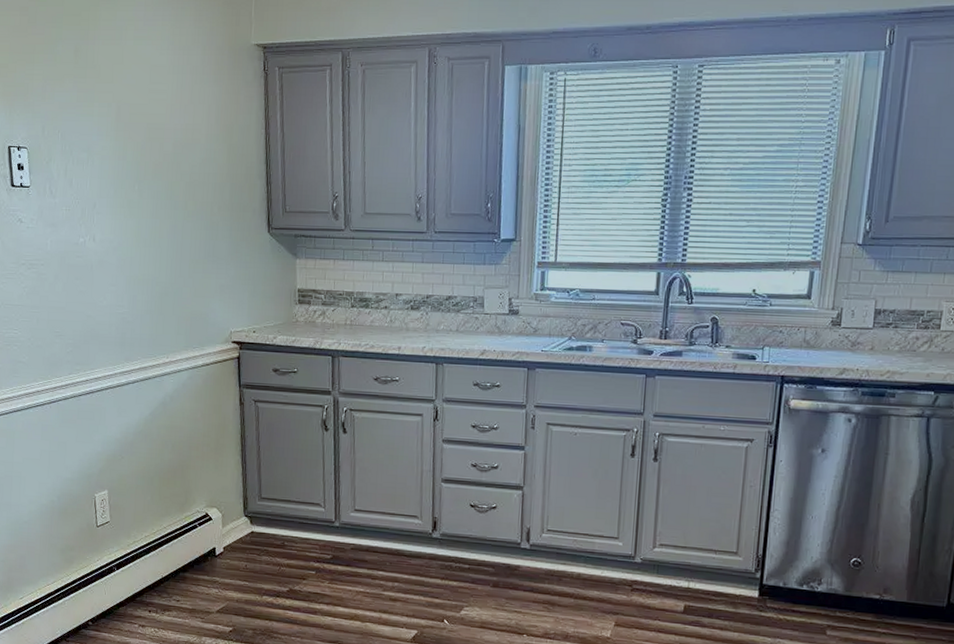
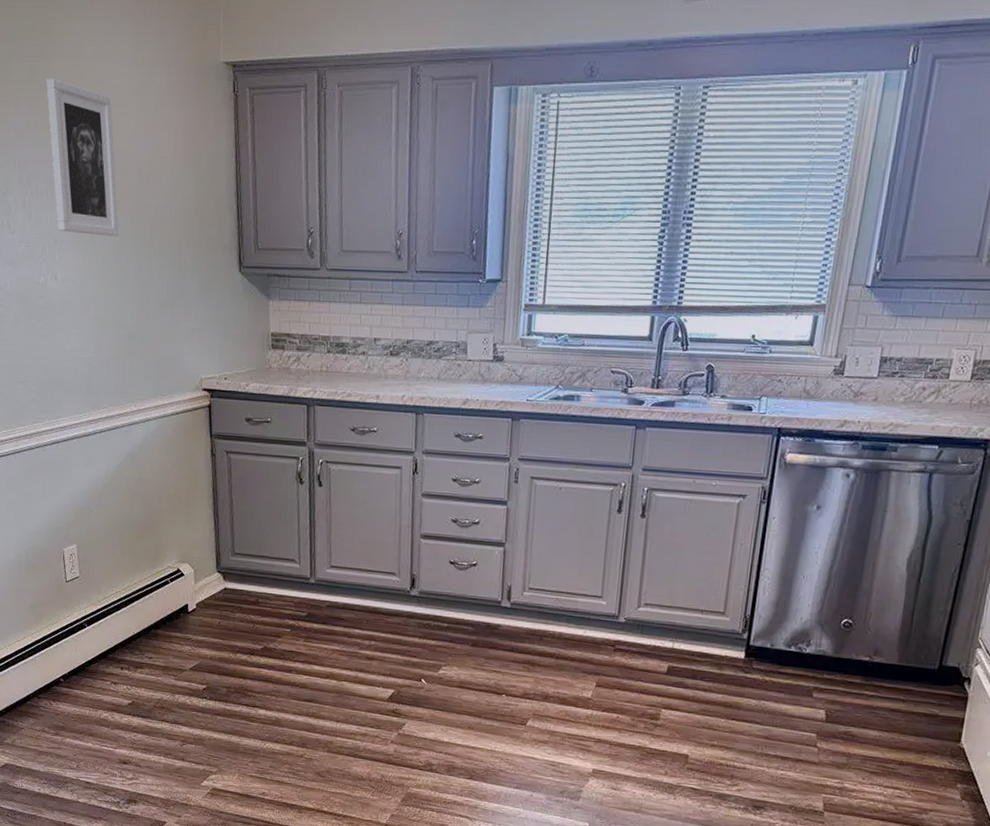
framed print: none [89,58,155,201] -> present [46,78,119,237]

